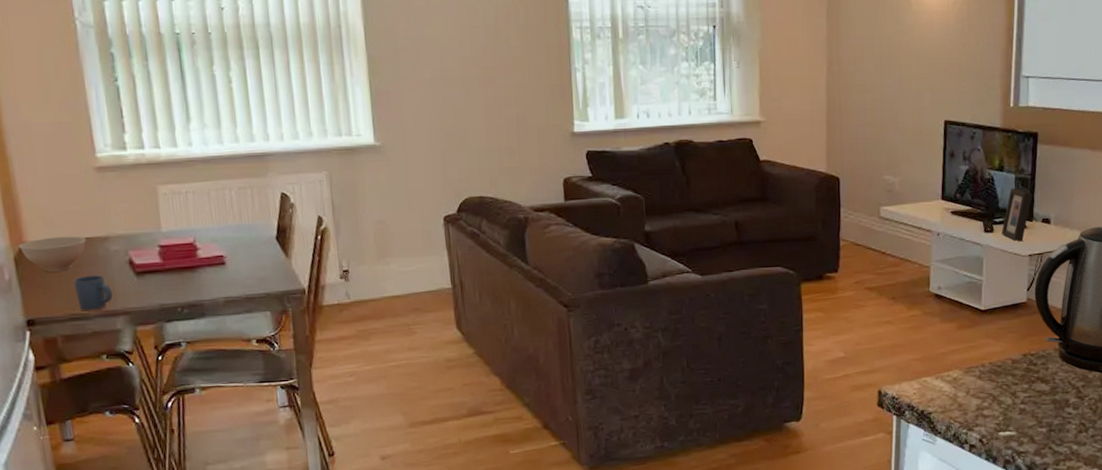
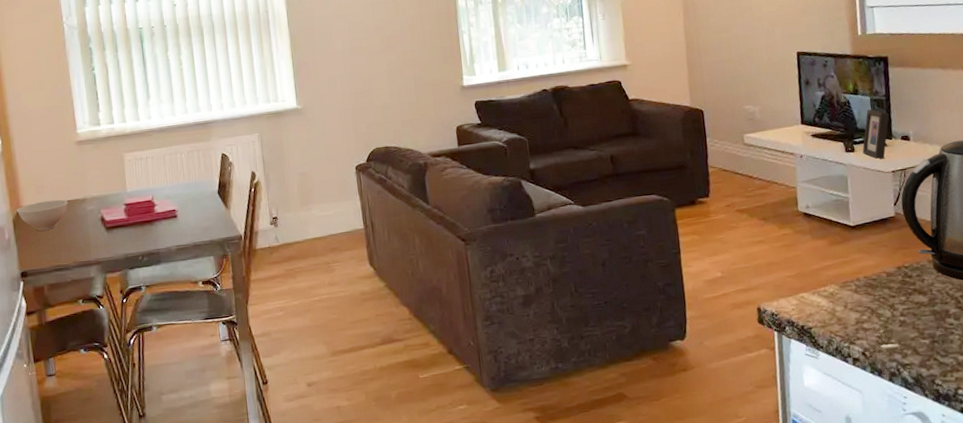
mug: present [73,275,113,312] -> none [57,231,88,263]

